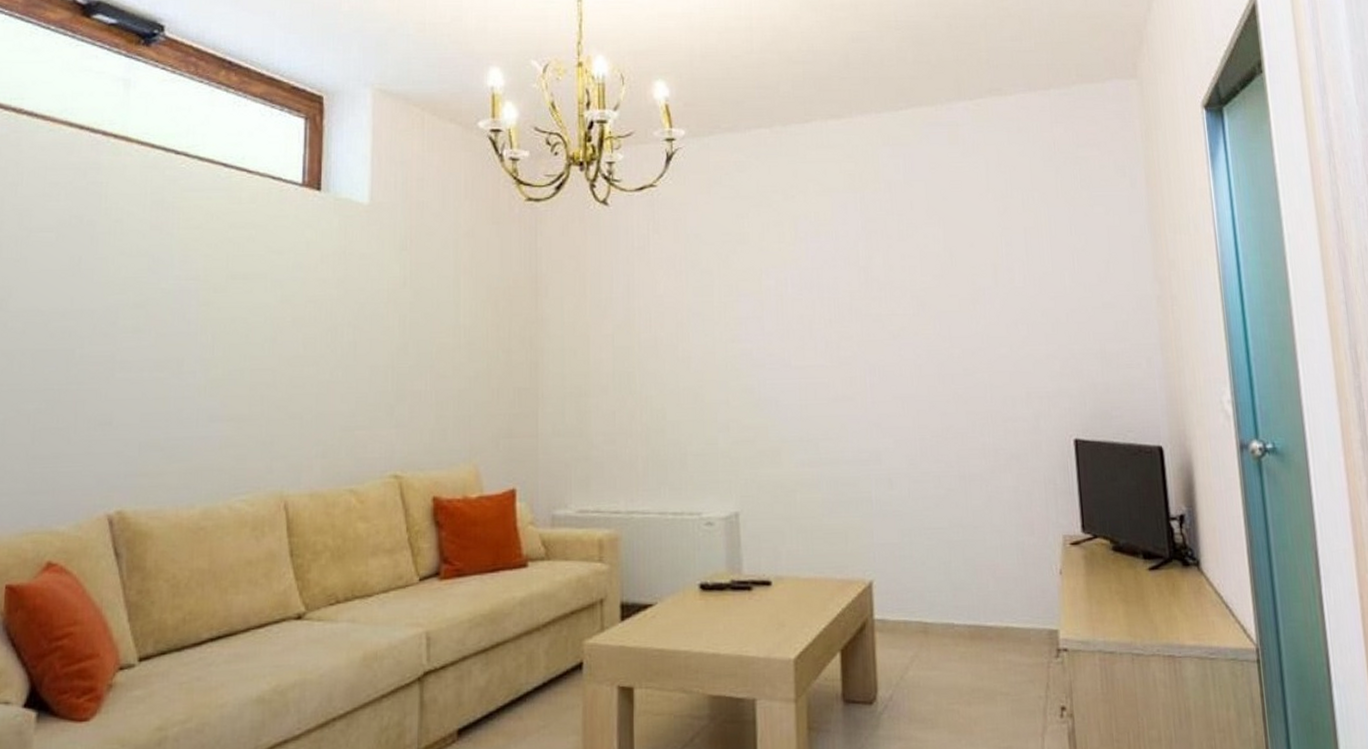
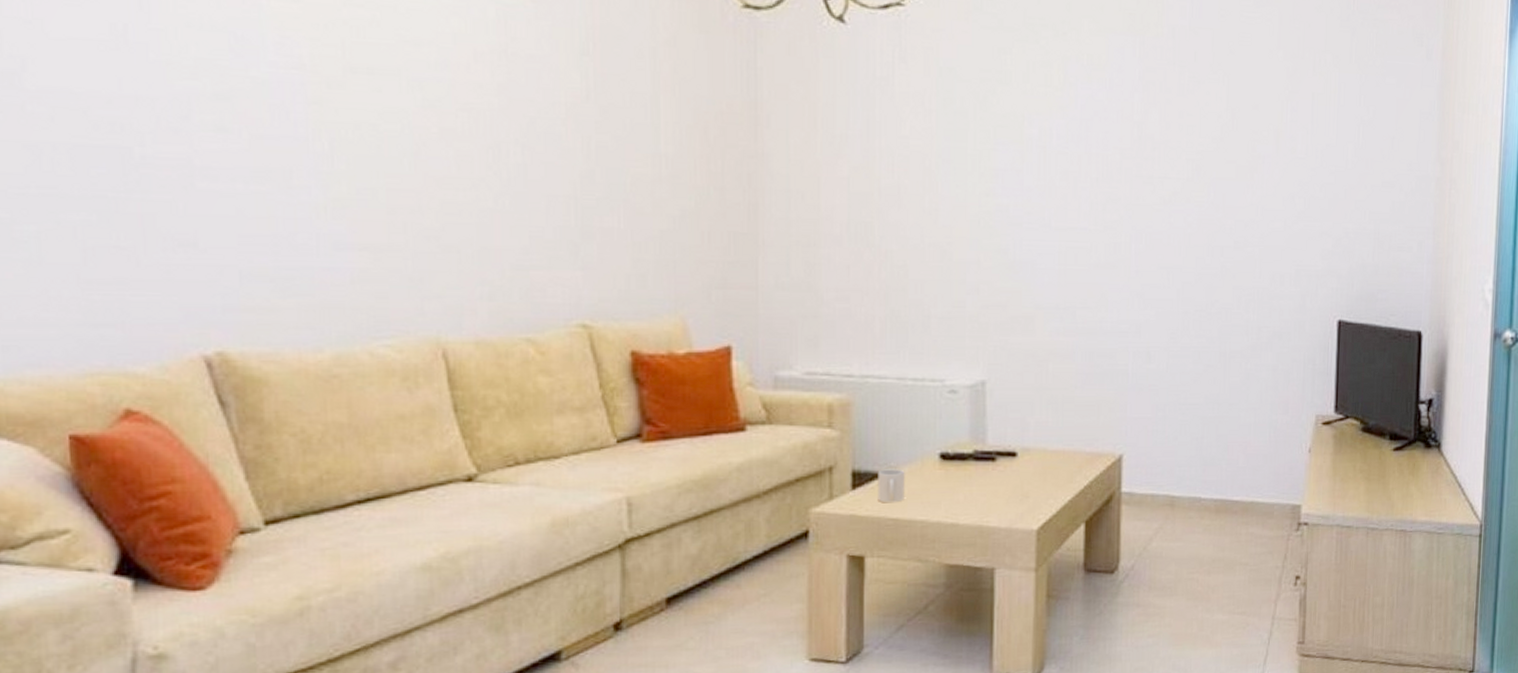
mug: none [643,600,669,634] -> present [877,469,905,503]

